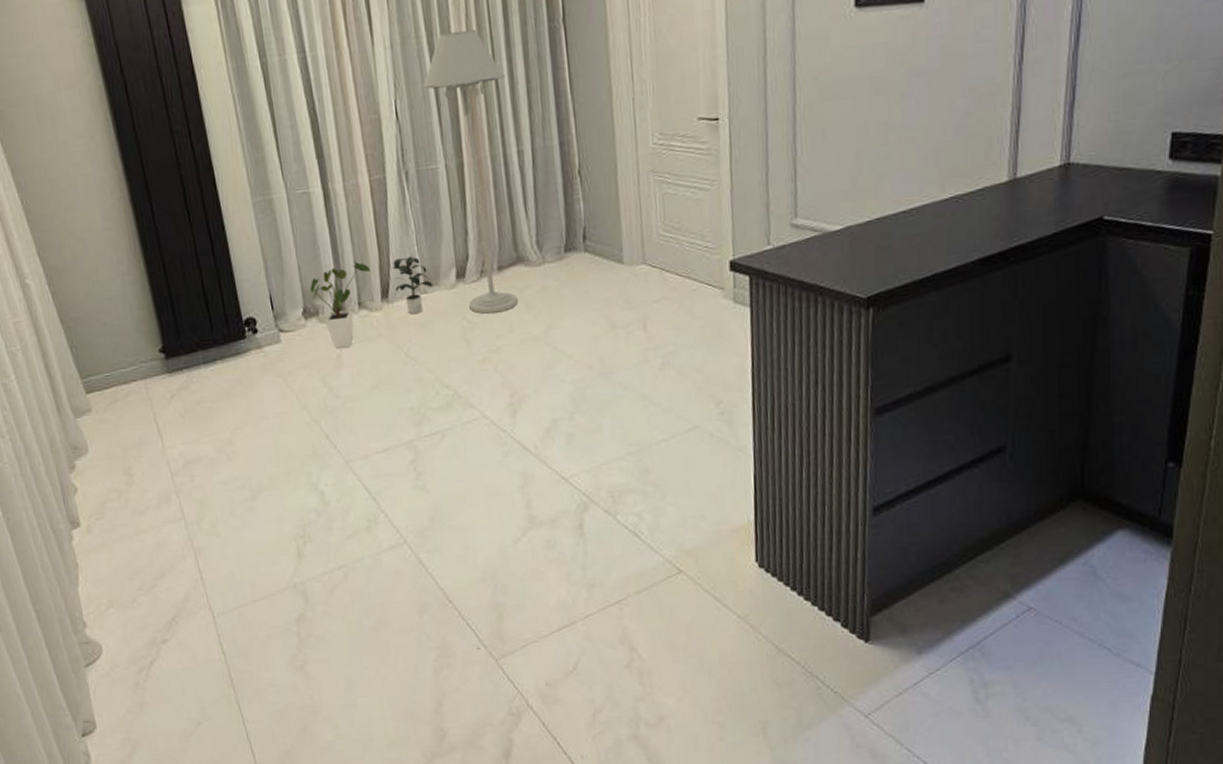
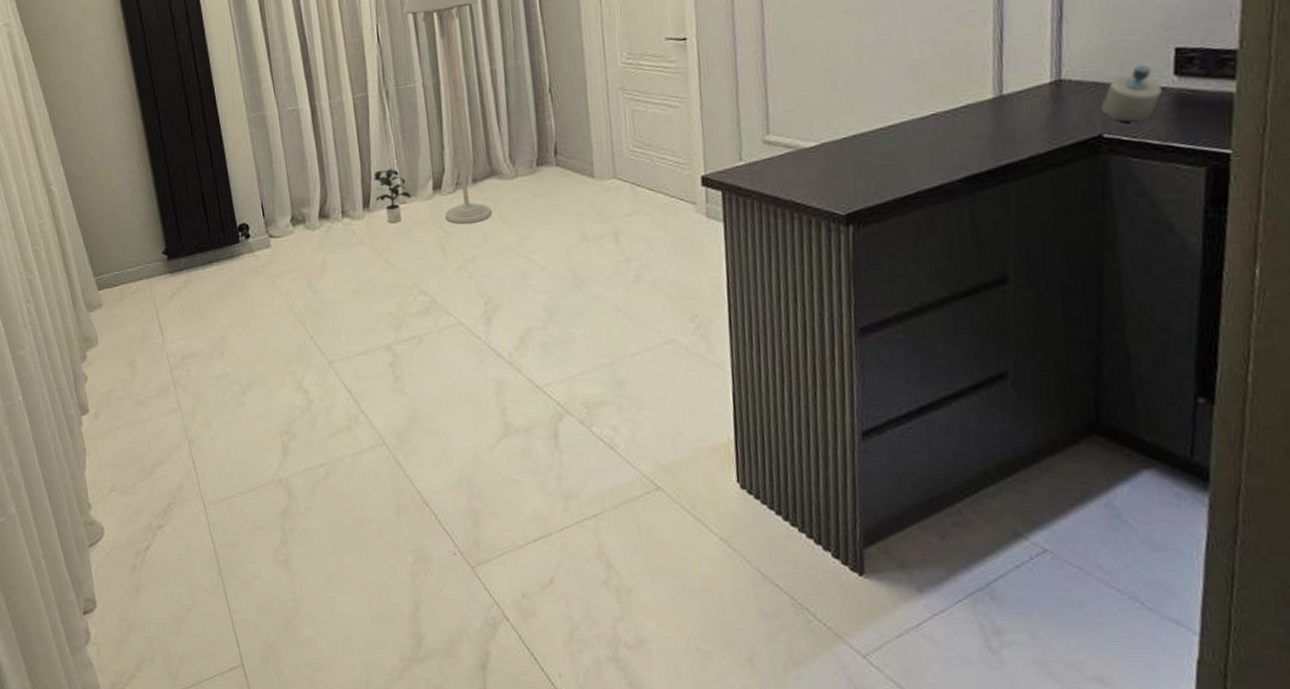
house plant: present [309,262,371,348] -> none [297,173,354,254]
soap dispenser: none [1104,149,1158,206] -> present [1101,65,1162,123]

